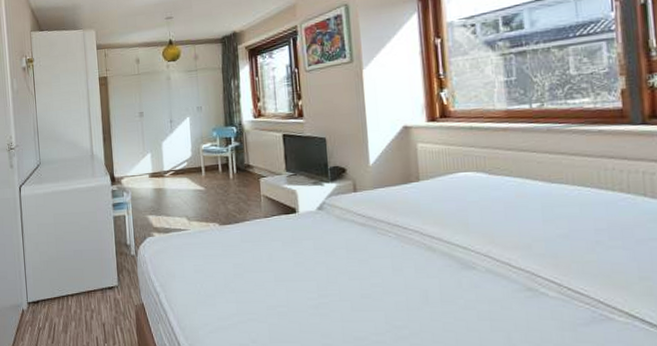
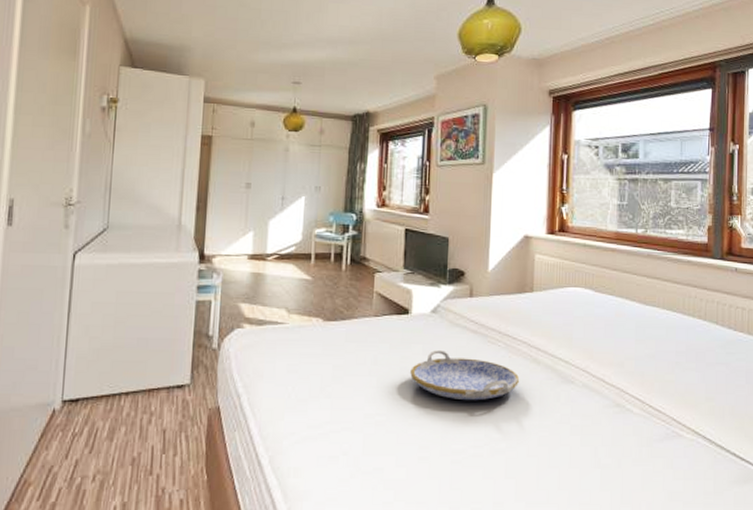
serving tray: none [304,244,416,291] -> present [410,350,520,401]

